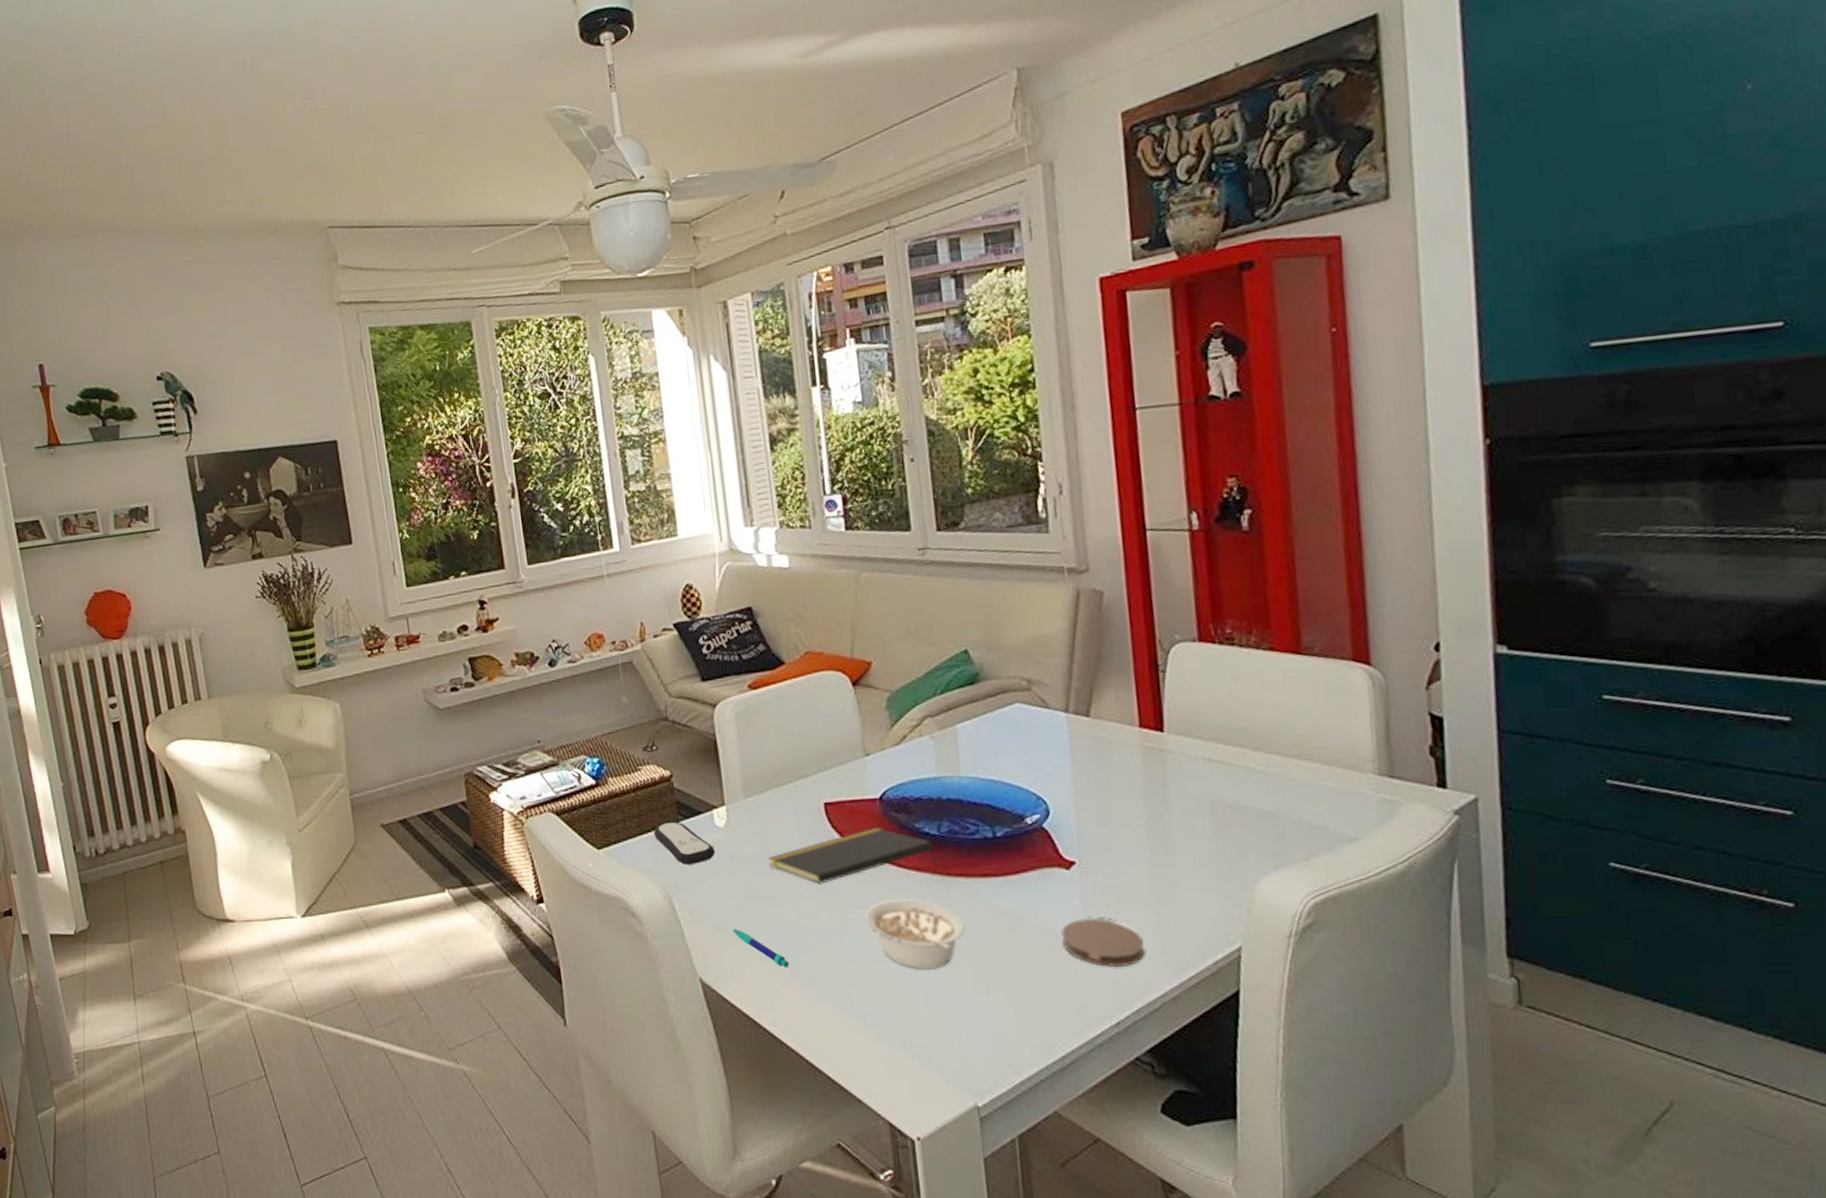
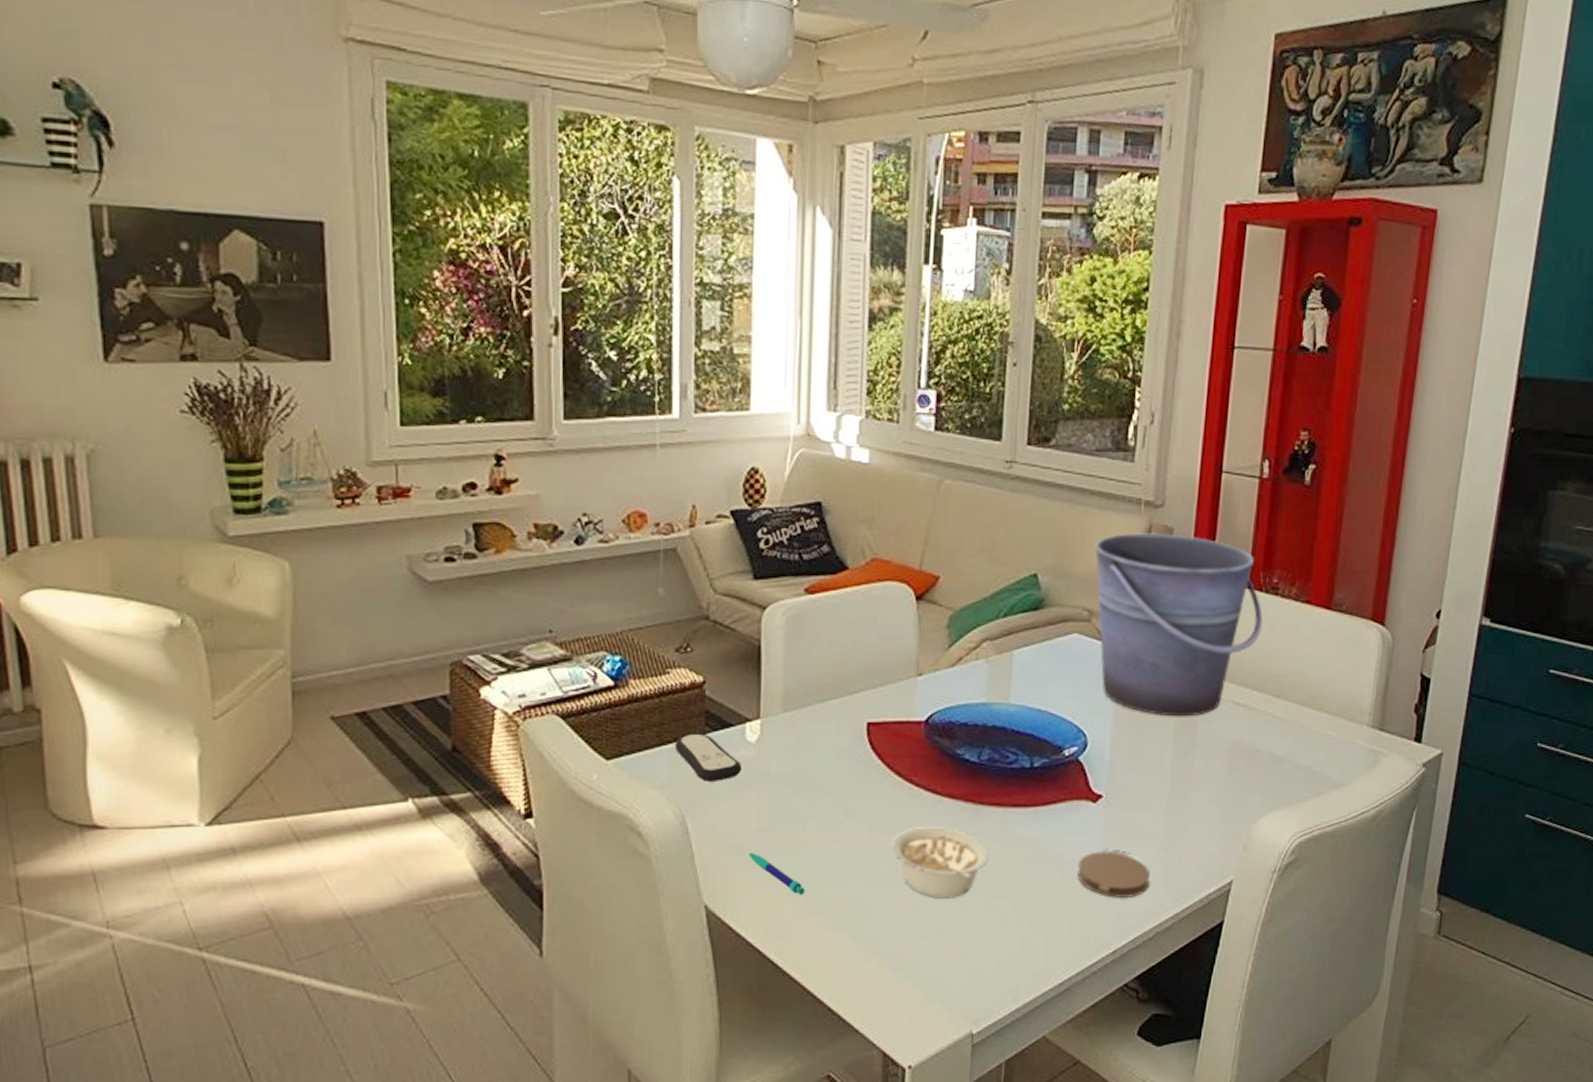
notepad: present [768,827,938,884] -> none [798,751,973,808]
bucket: none [1022,597,1223,778] -> present [1095,533,1263,717]

